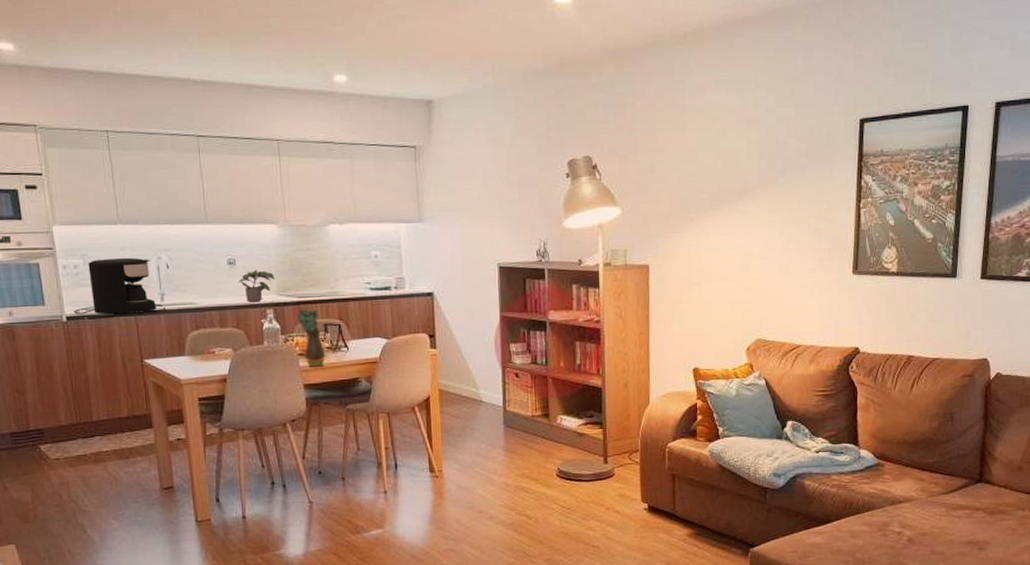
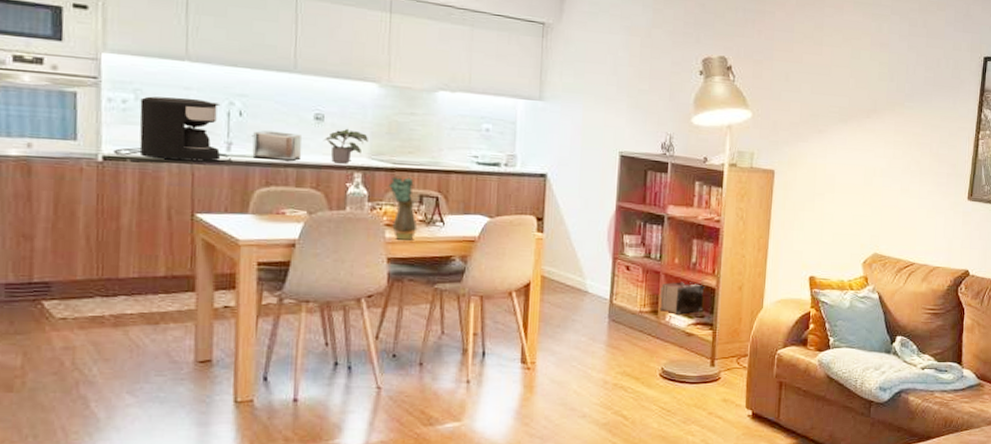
toaster: none [179,278,222,306] -> present [252,130,303,162]
decorative box: none [549,384,592,416] -> present [660,282,706,315]

